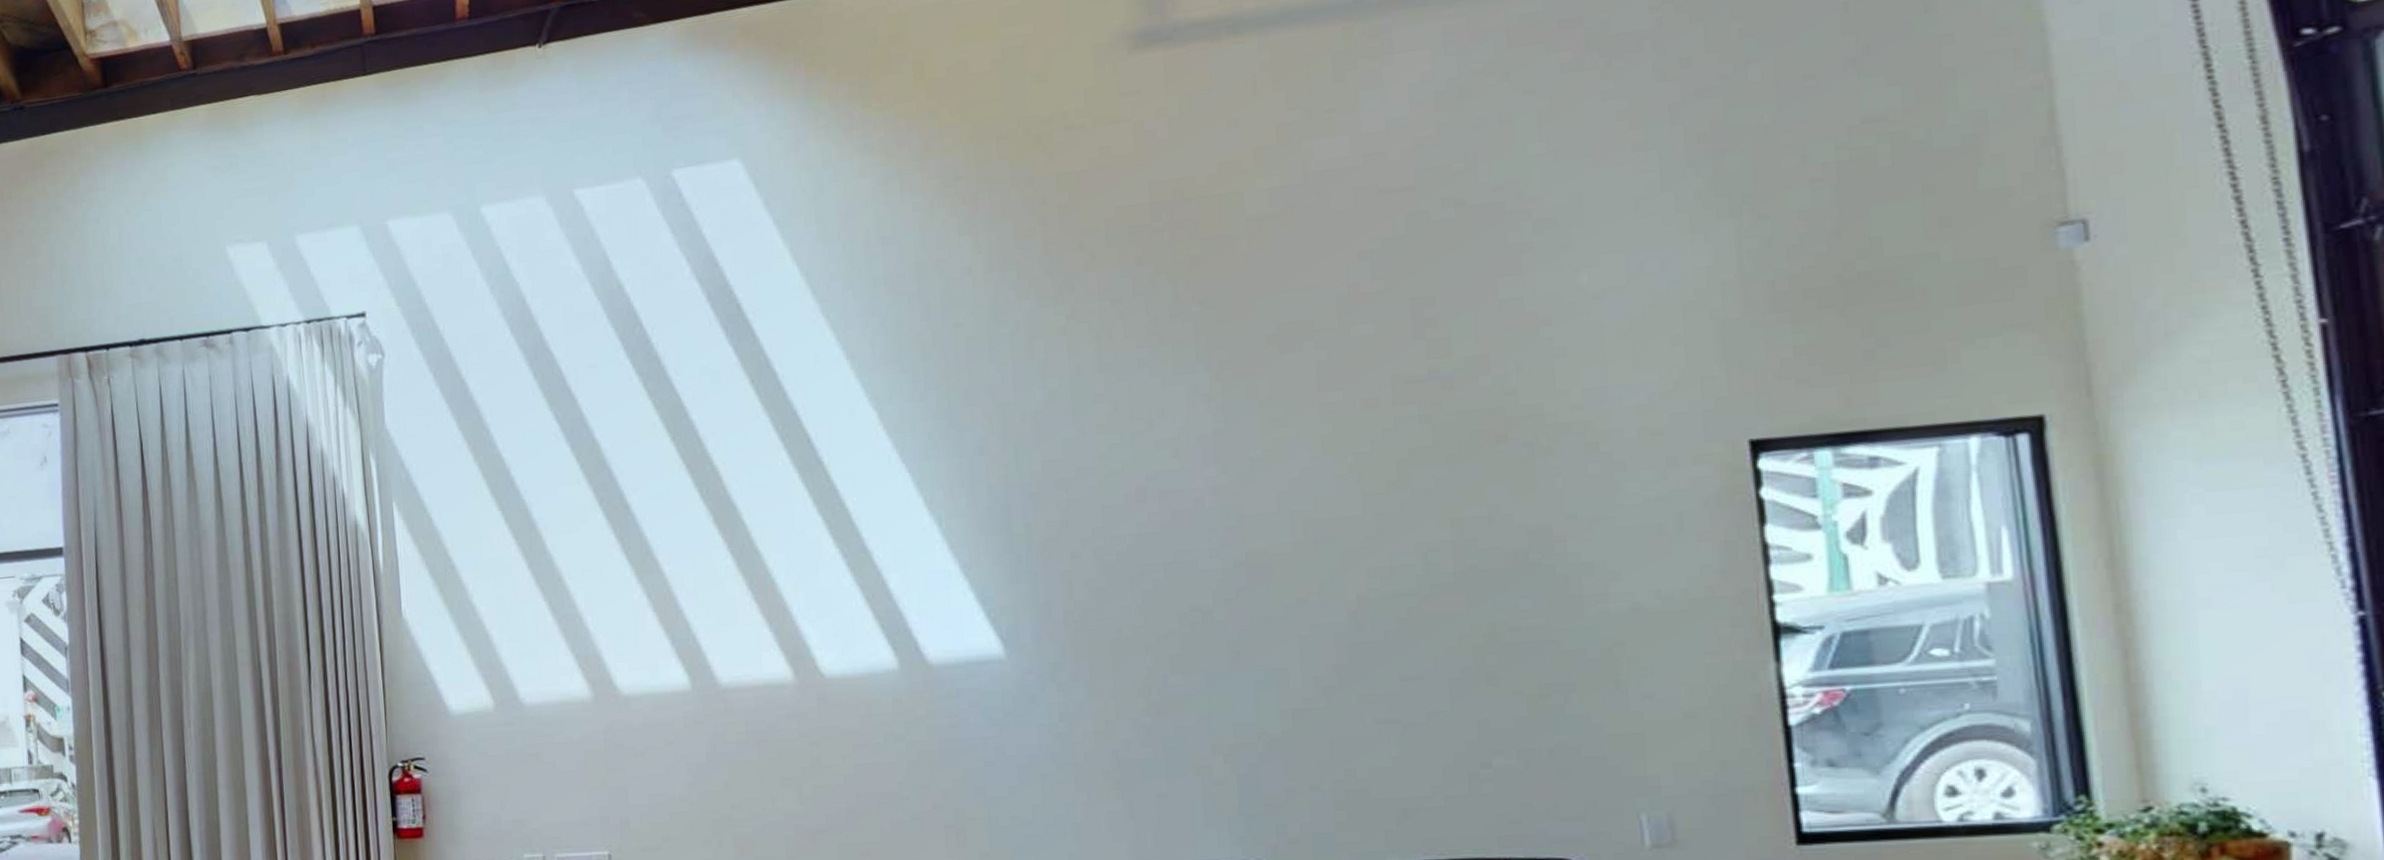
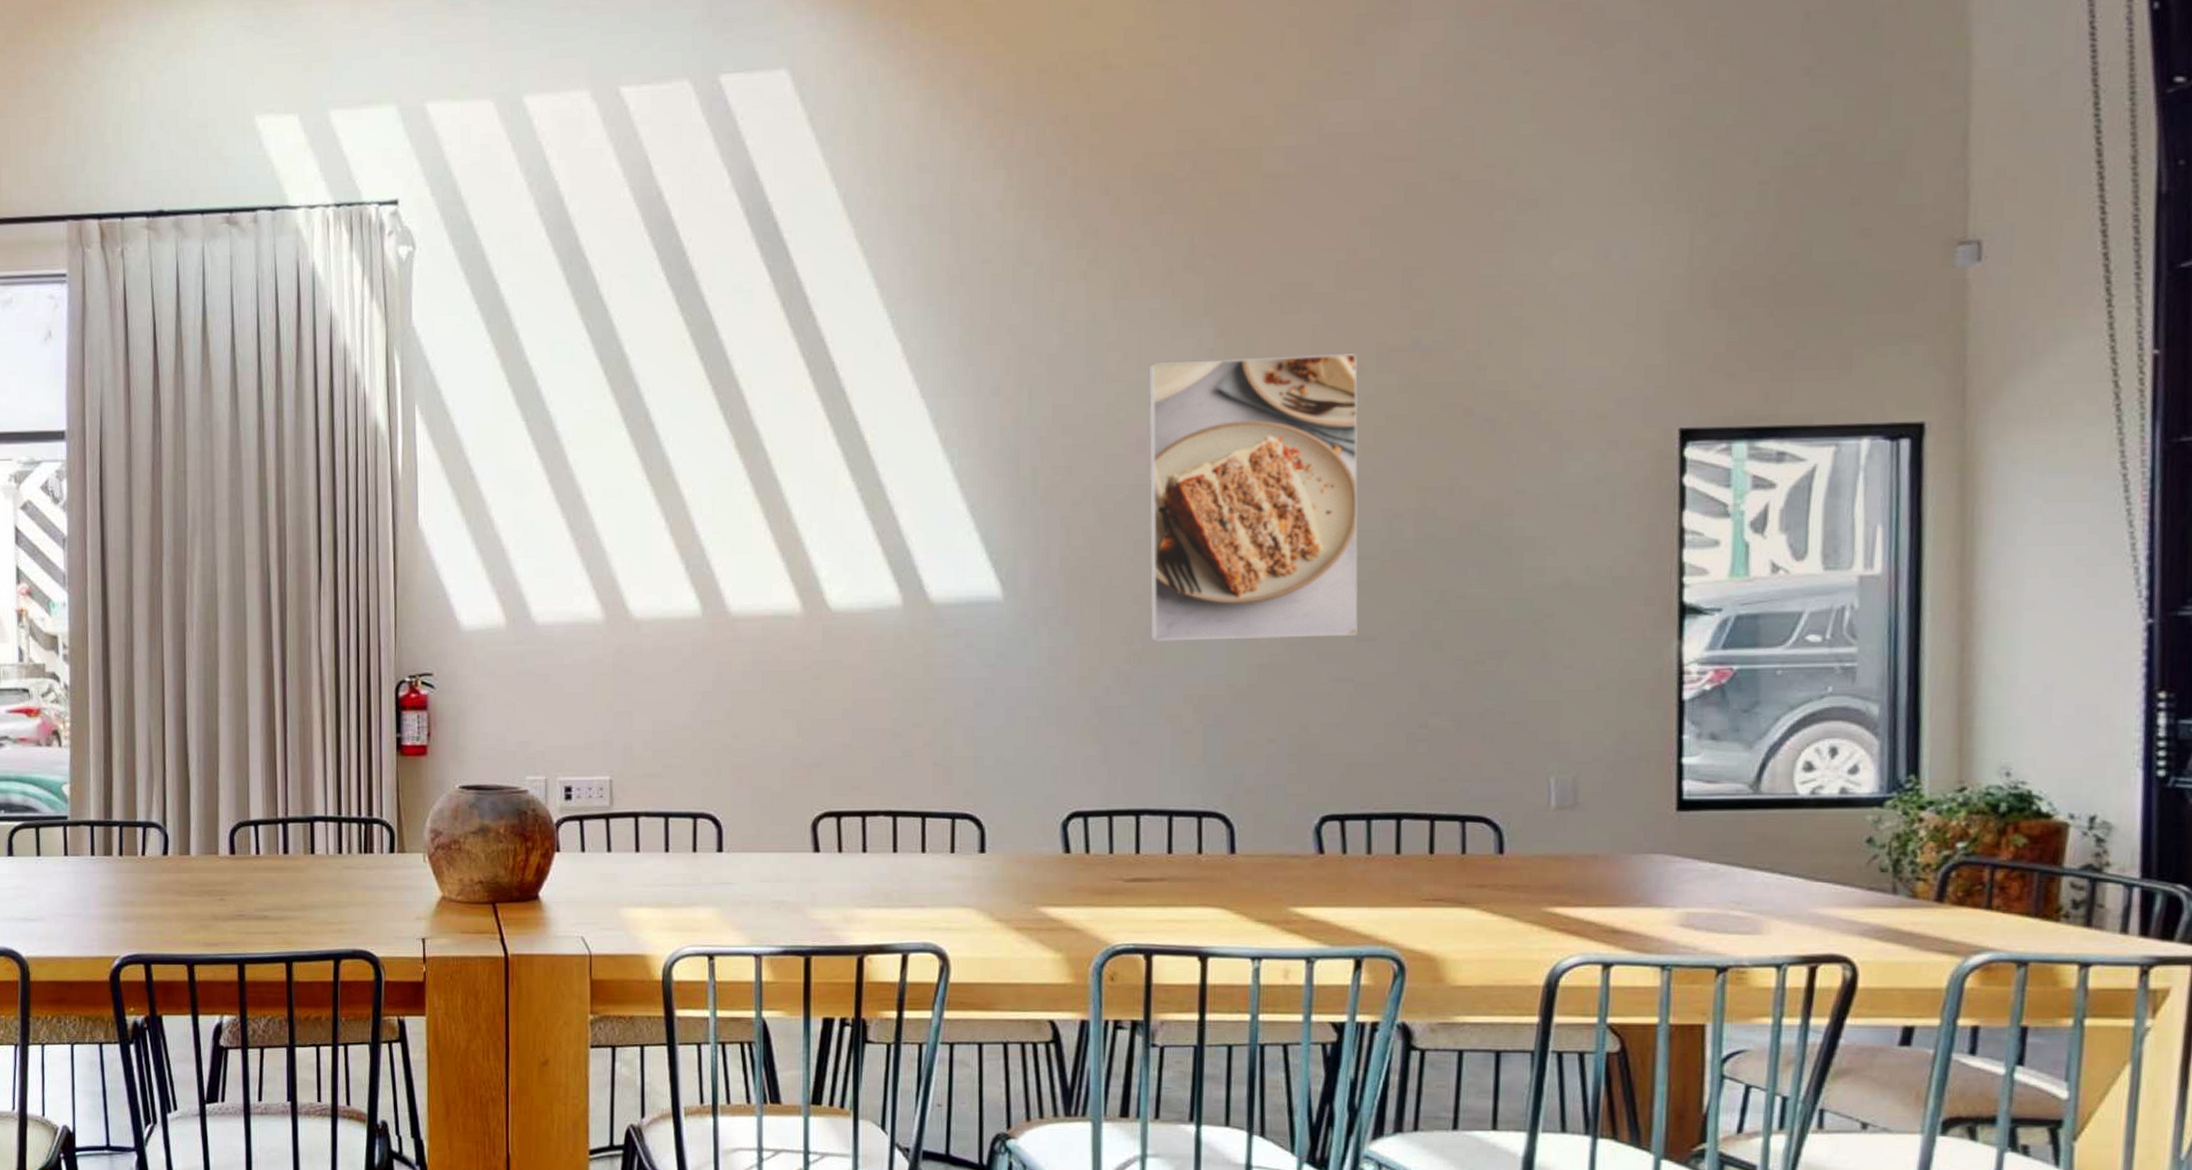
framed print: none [1141,387,1400,692] -> present [1148,354,1359,641]

